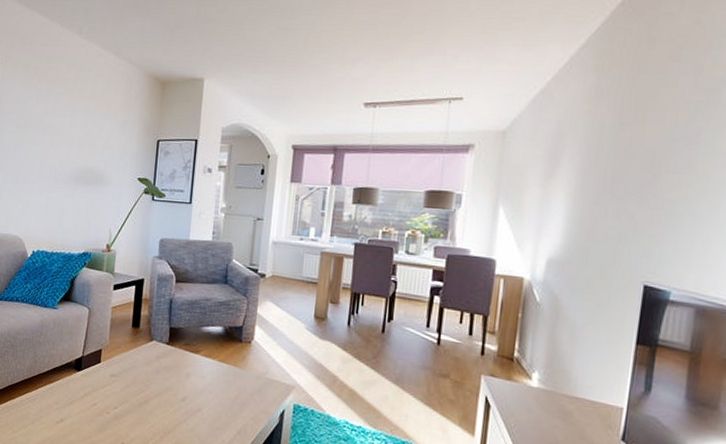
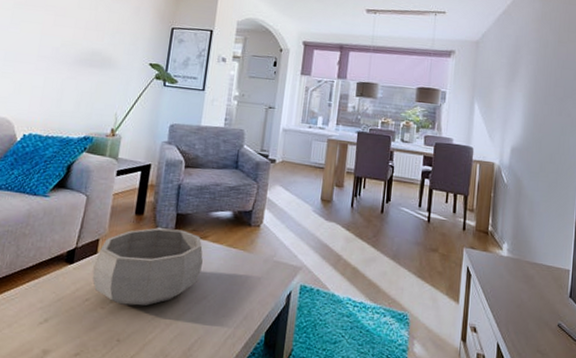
decorative bowl: none [97,340,196,414] -> present [92,227,203,306]

